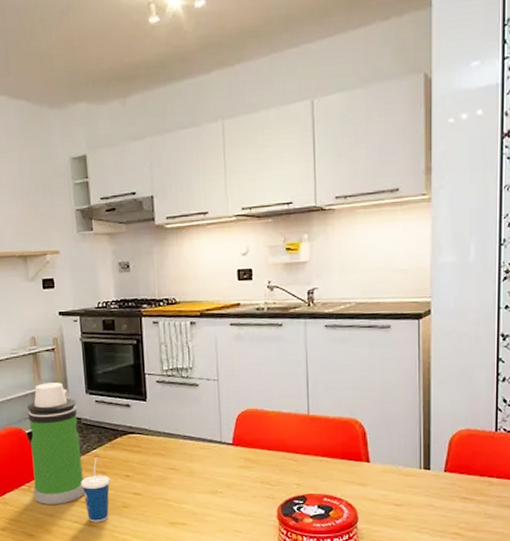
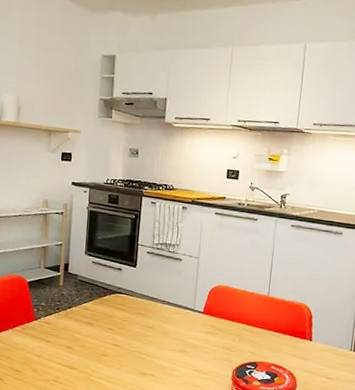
water bottle: present [27,382,85,504] -> none [25,240,76,347]
cup: present [80,457,111,522] -> none [68,310,95,366]

